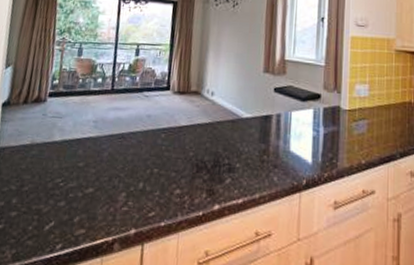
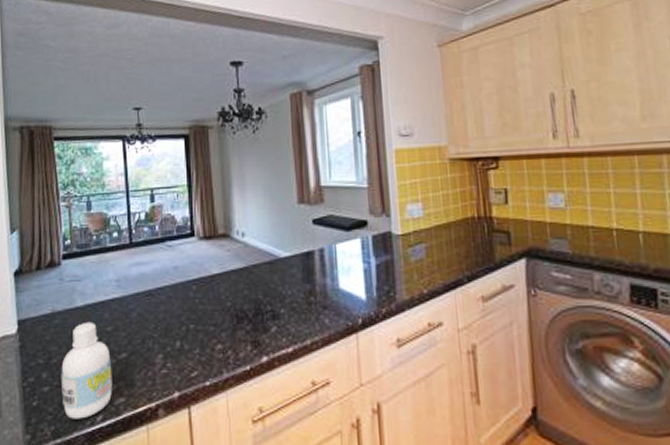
bottle: none [27,155,79,246] -> present [60,321,112,419]

